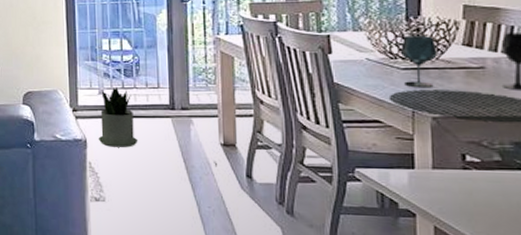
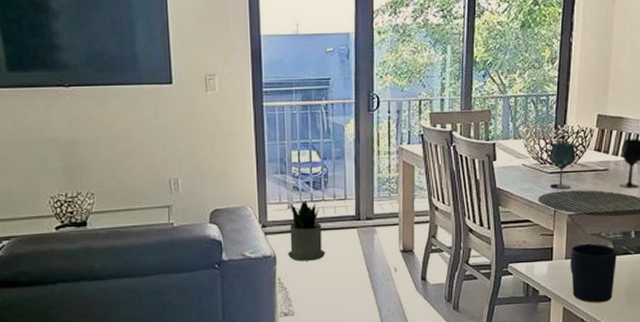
mug: none [439,153,508,227] -> present [570,244,617,303]

